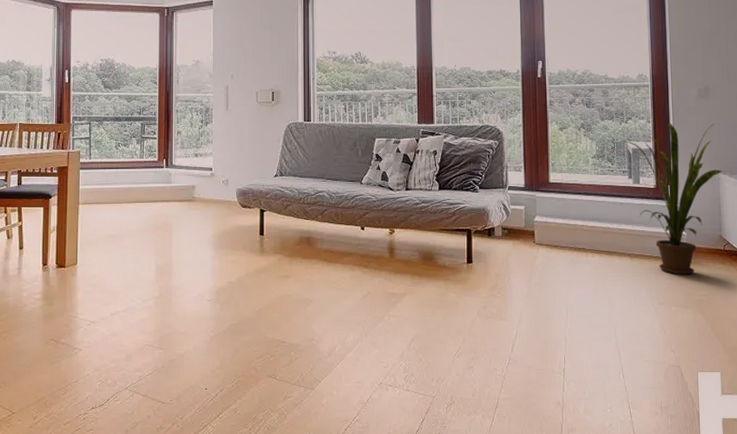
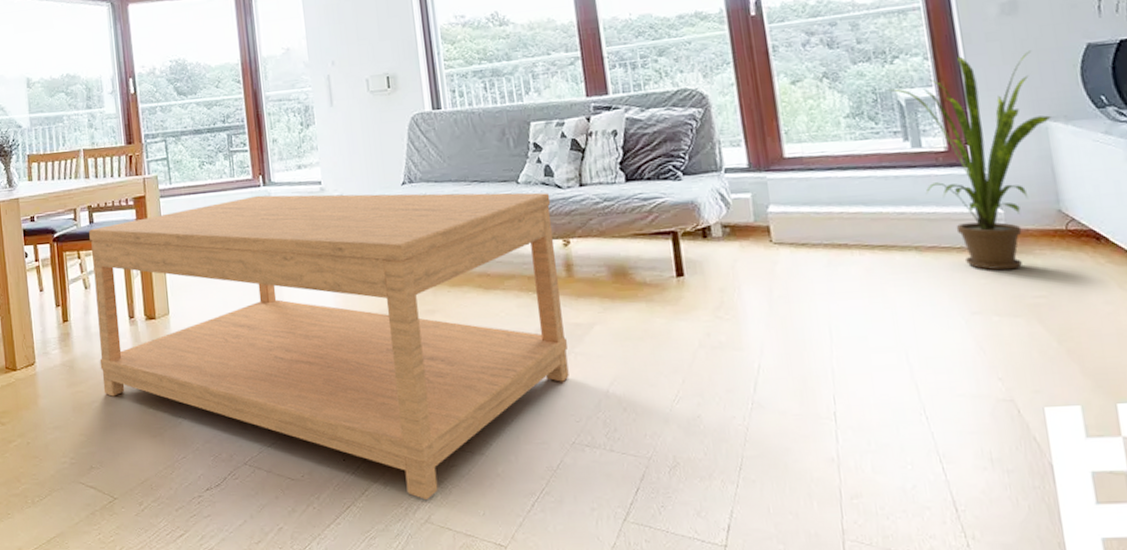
coffee table: none [13,175,384,422] -> present [89,192,569,499]

